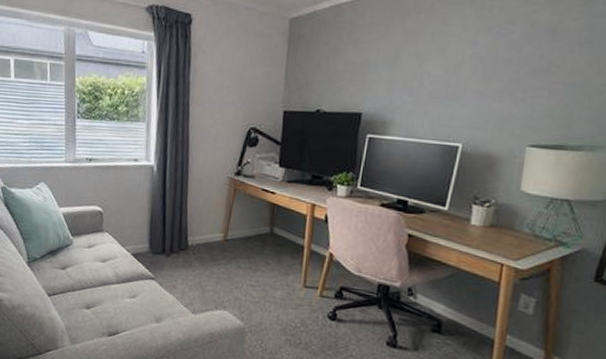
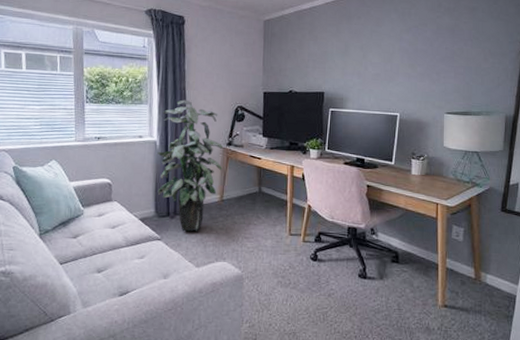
indoor plant: none [152,117,230,273] -> present [157,99,223,232]

